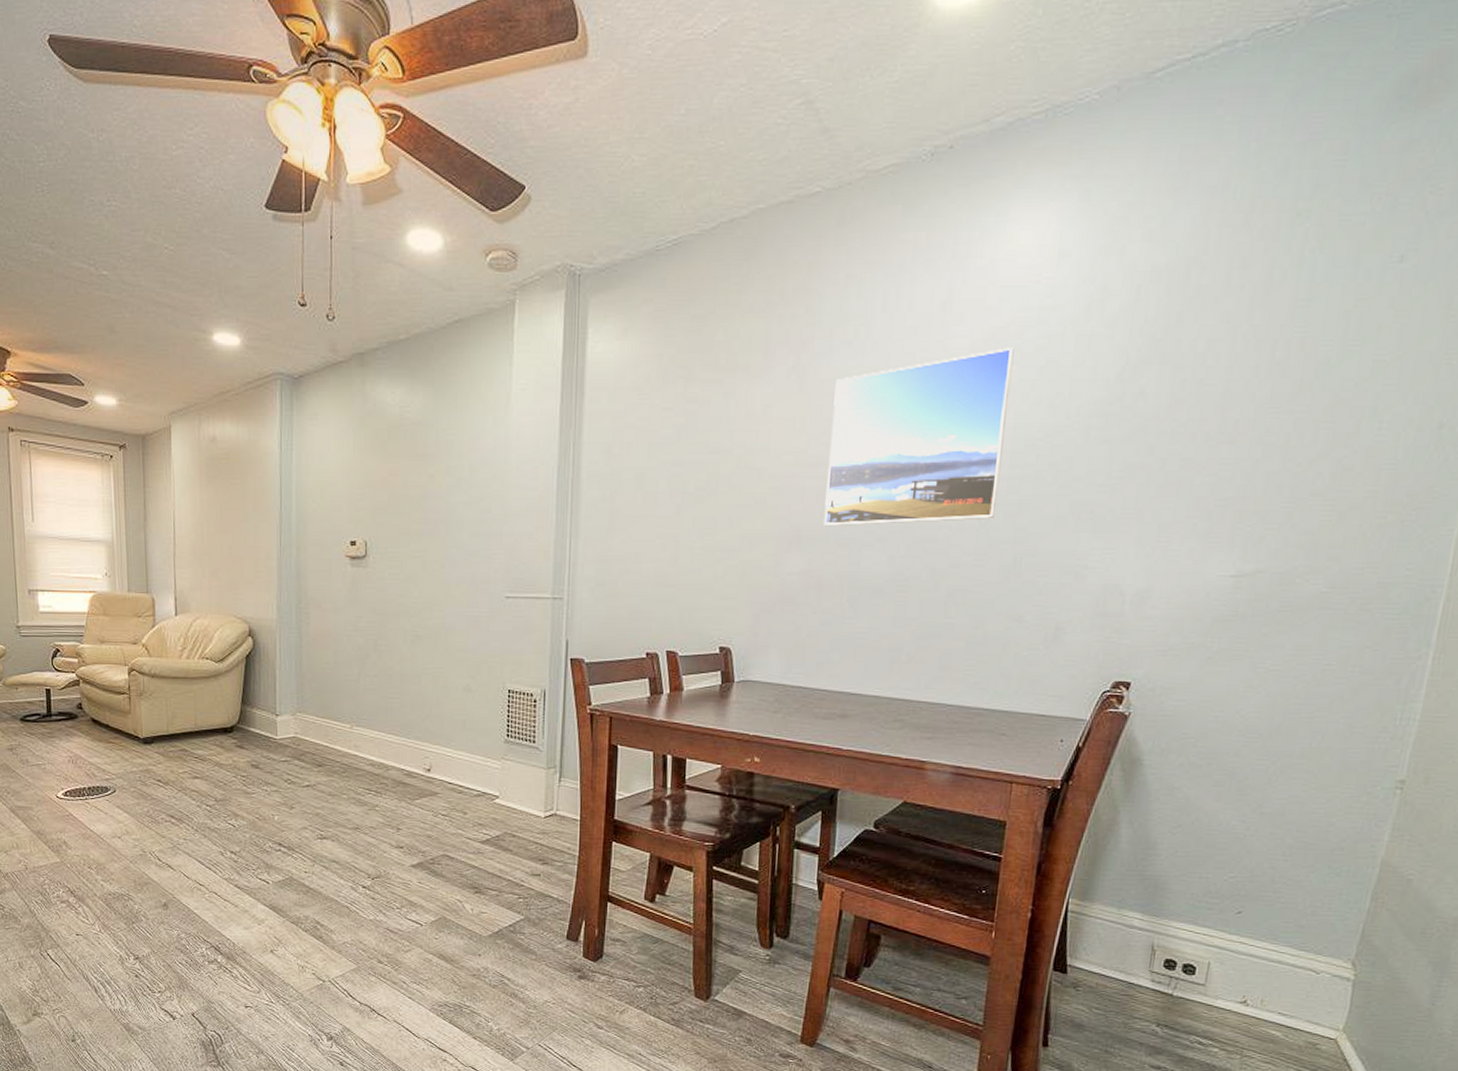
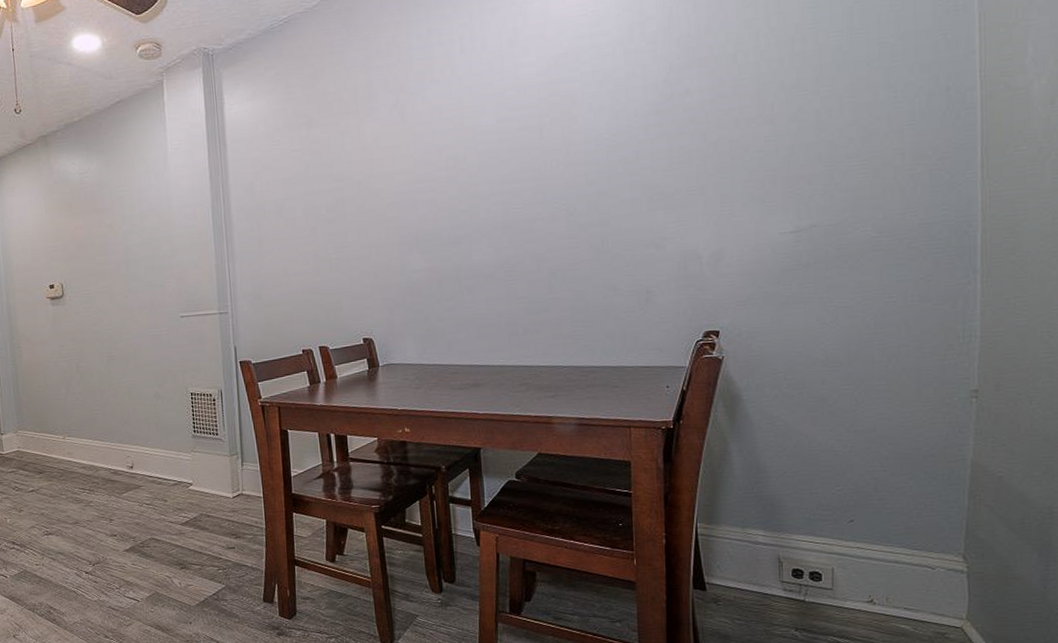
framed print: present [824,347,1014,527] -> none [430,69,579,230]

